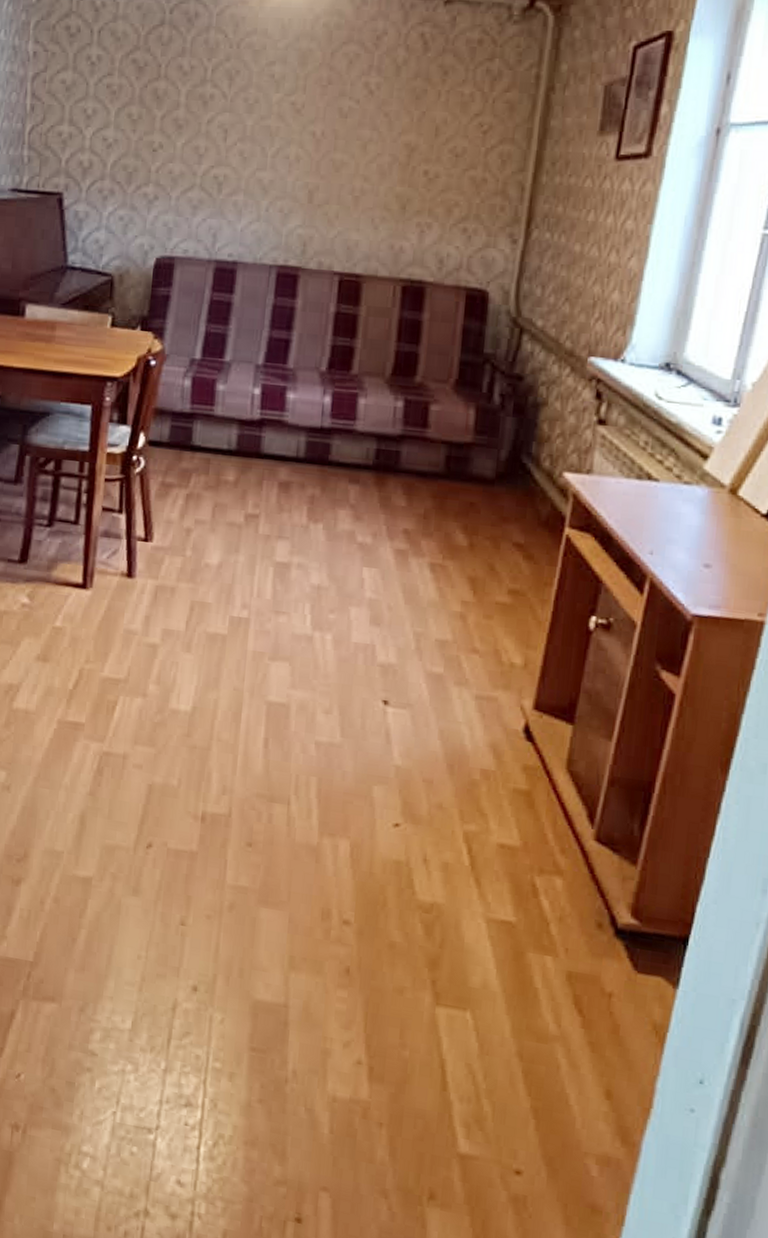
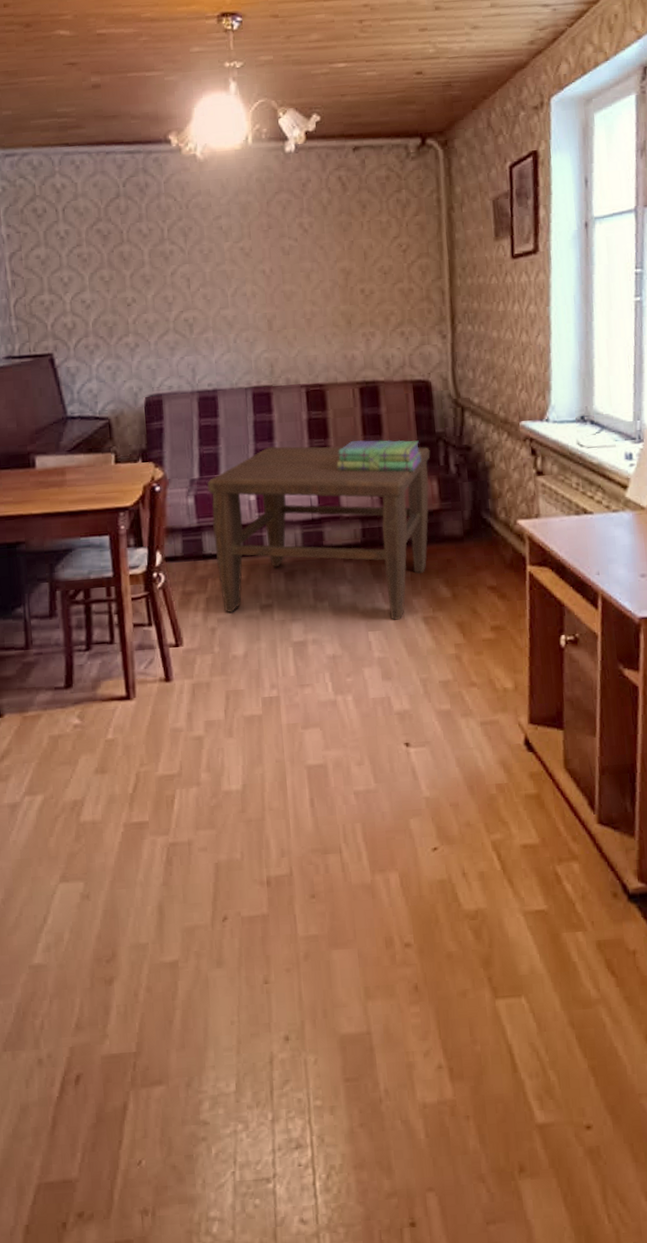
coffee table: none [204,337,473,561] -> present [207,446,430,620]
stack of books: none [359,345,462,394] -> present [336,440,422,472]

